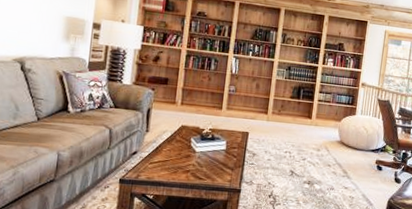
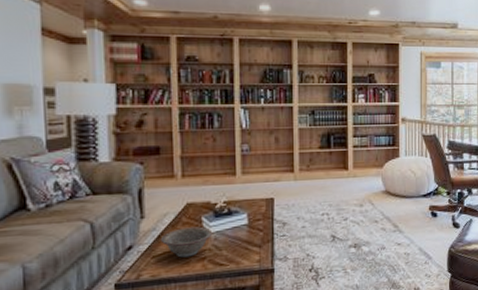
decorative bowl: none [158,144,198,168] -> present [160,226,213,258]

